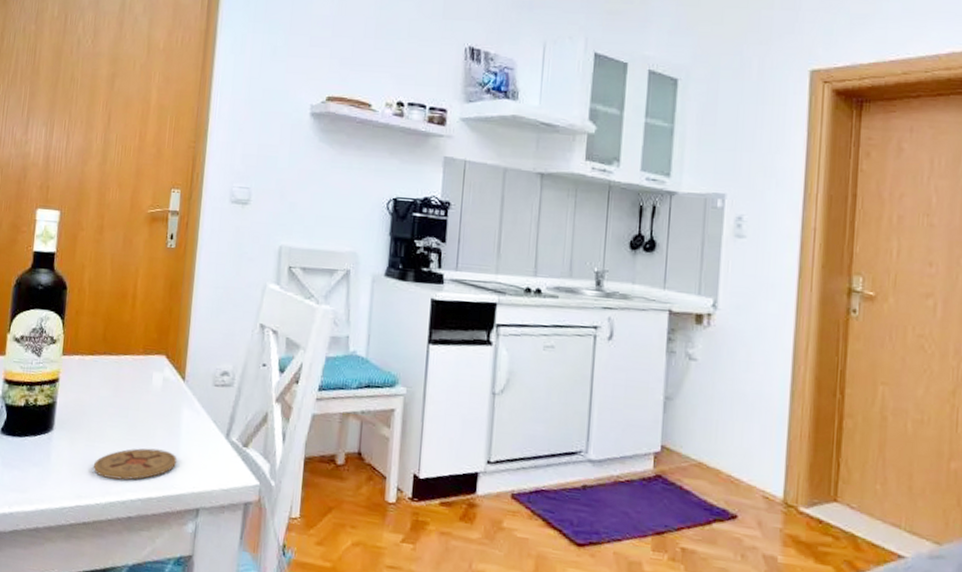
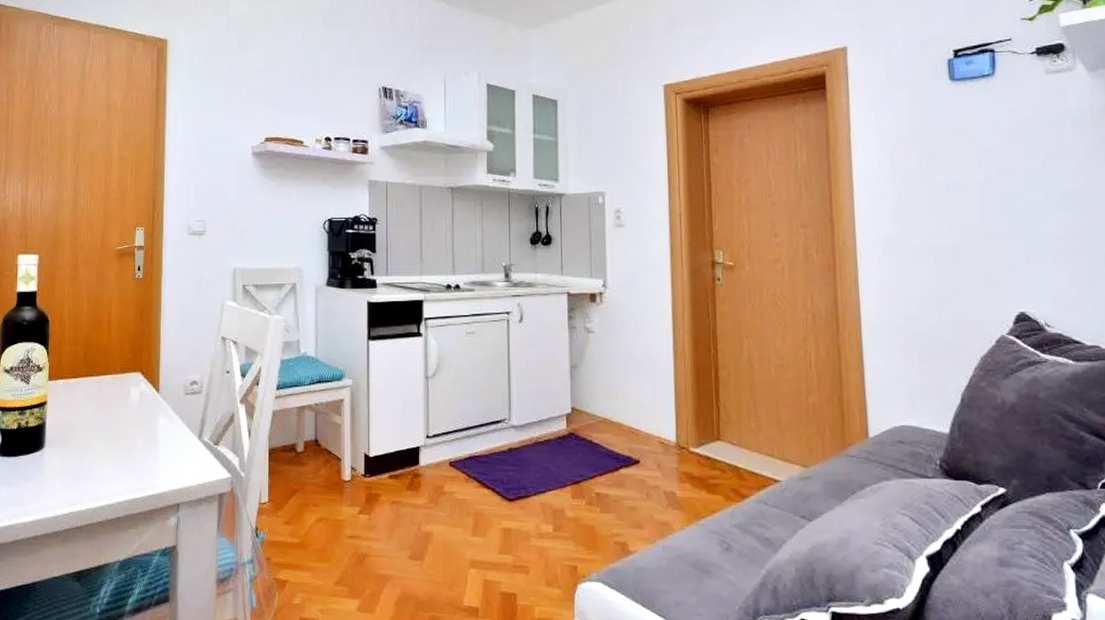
coaster: present [93,448,178,480] -> none [82,455,157,485]

